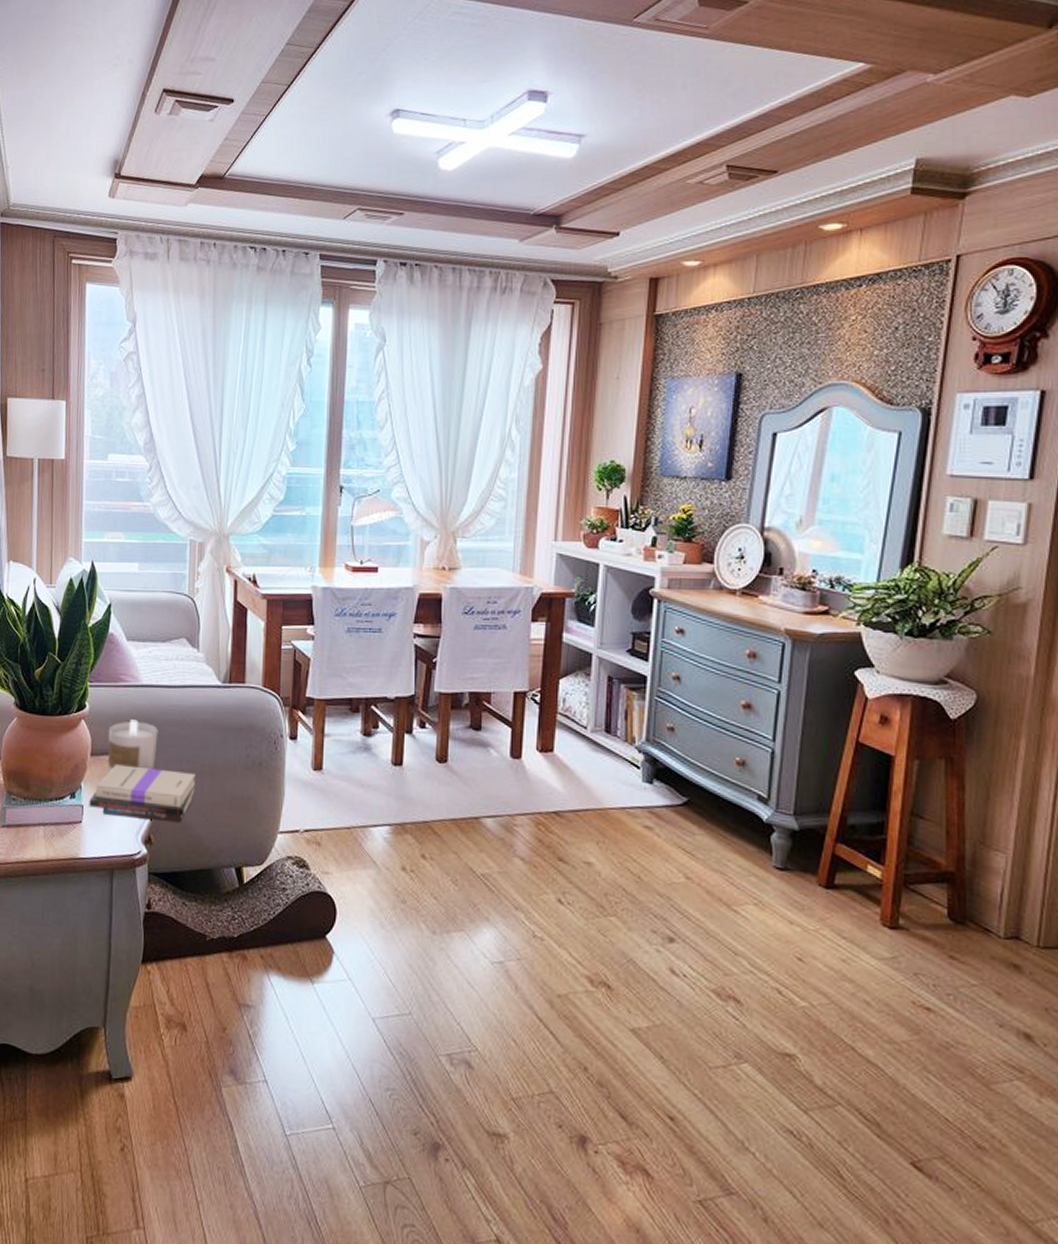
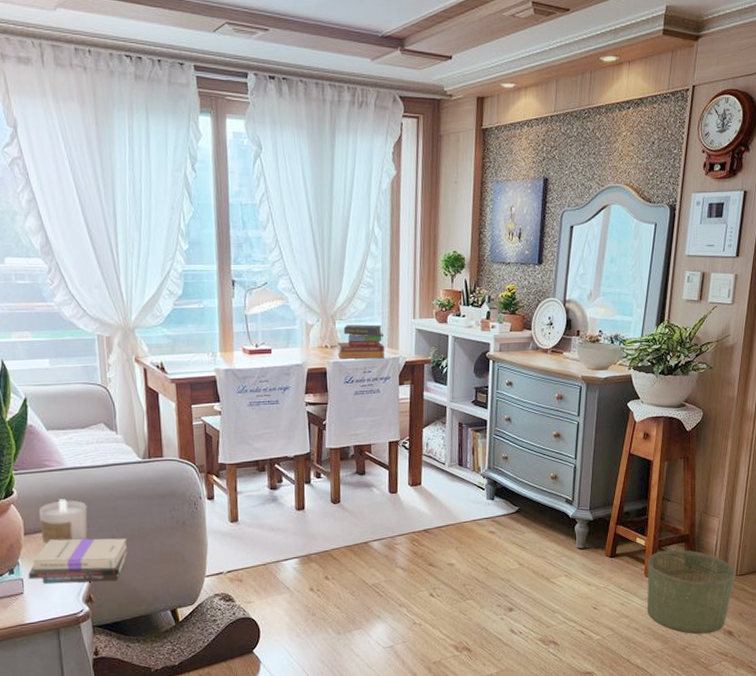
books: none [456,543,516,588] -> present [337,324,385,359]
bowl: none [778,585,846,624] -> present [576,342,622,371]
basket: none [883,886,1038,1031] -> present [646,546,736,634]

